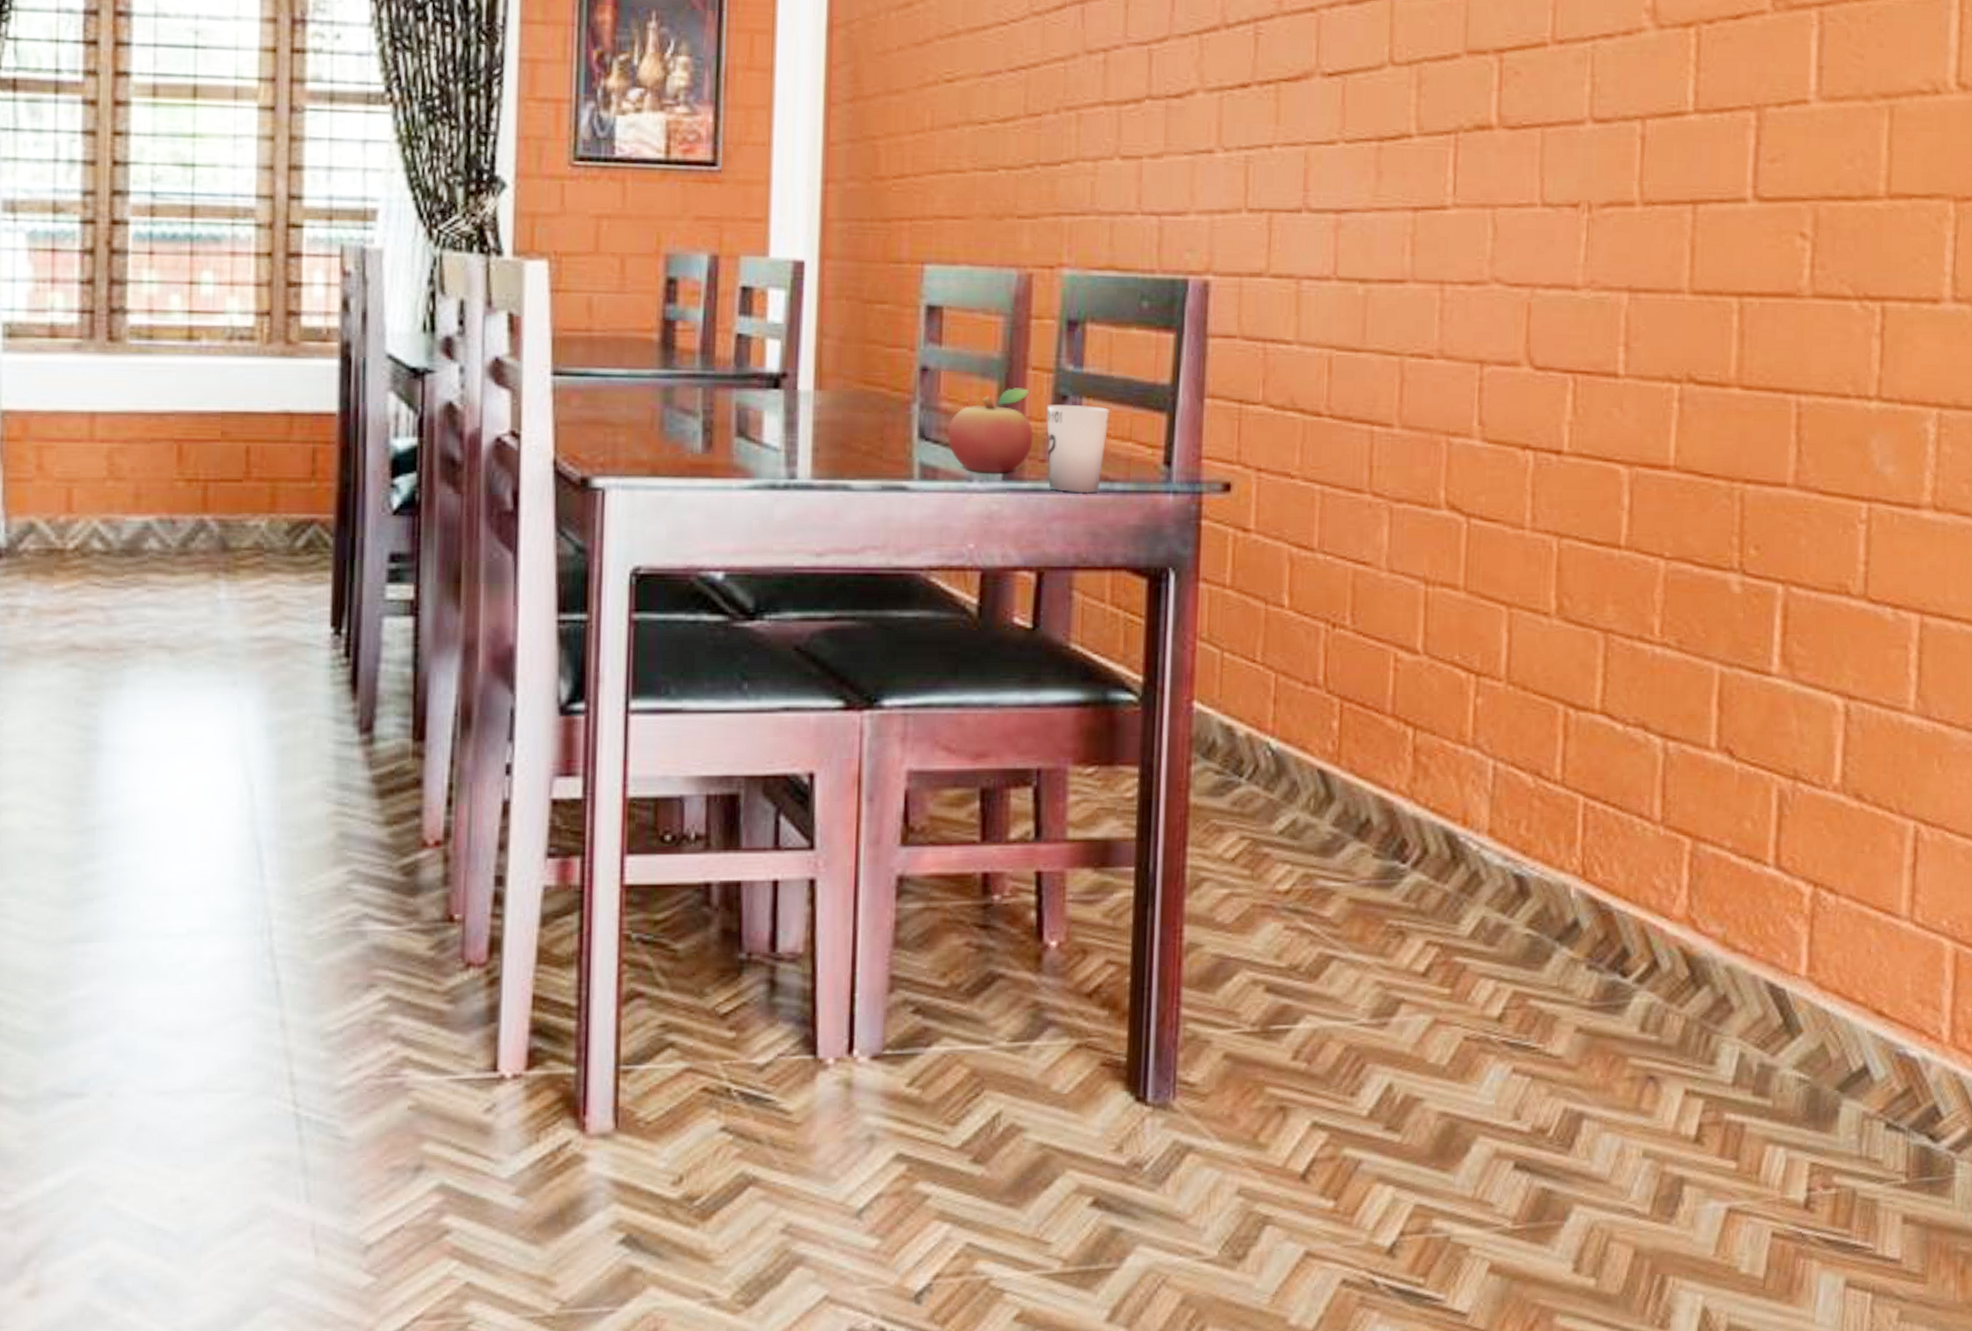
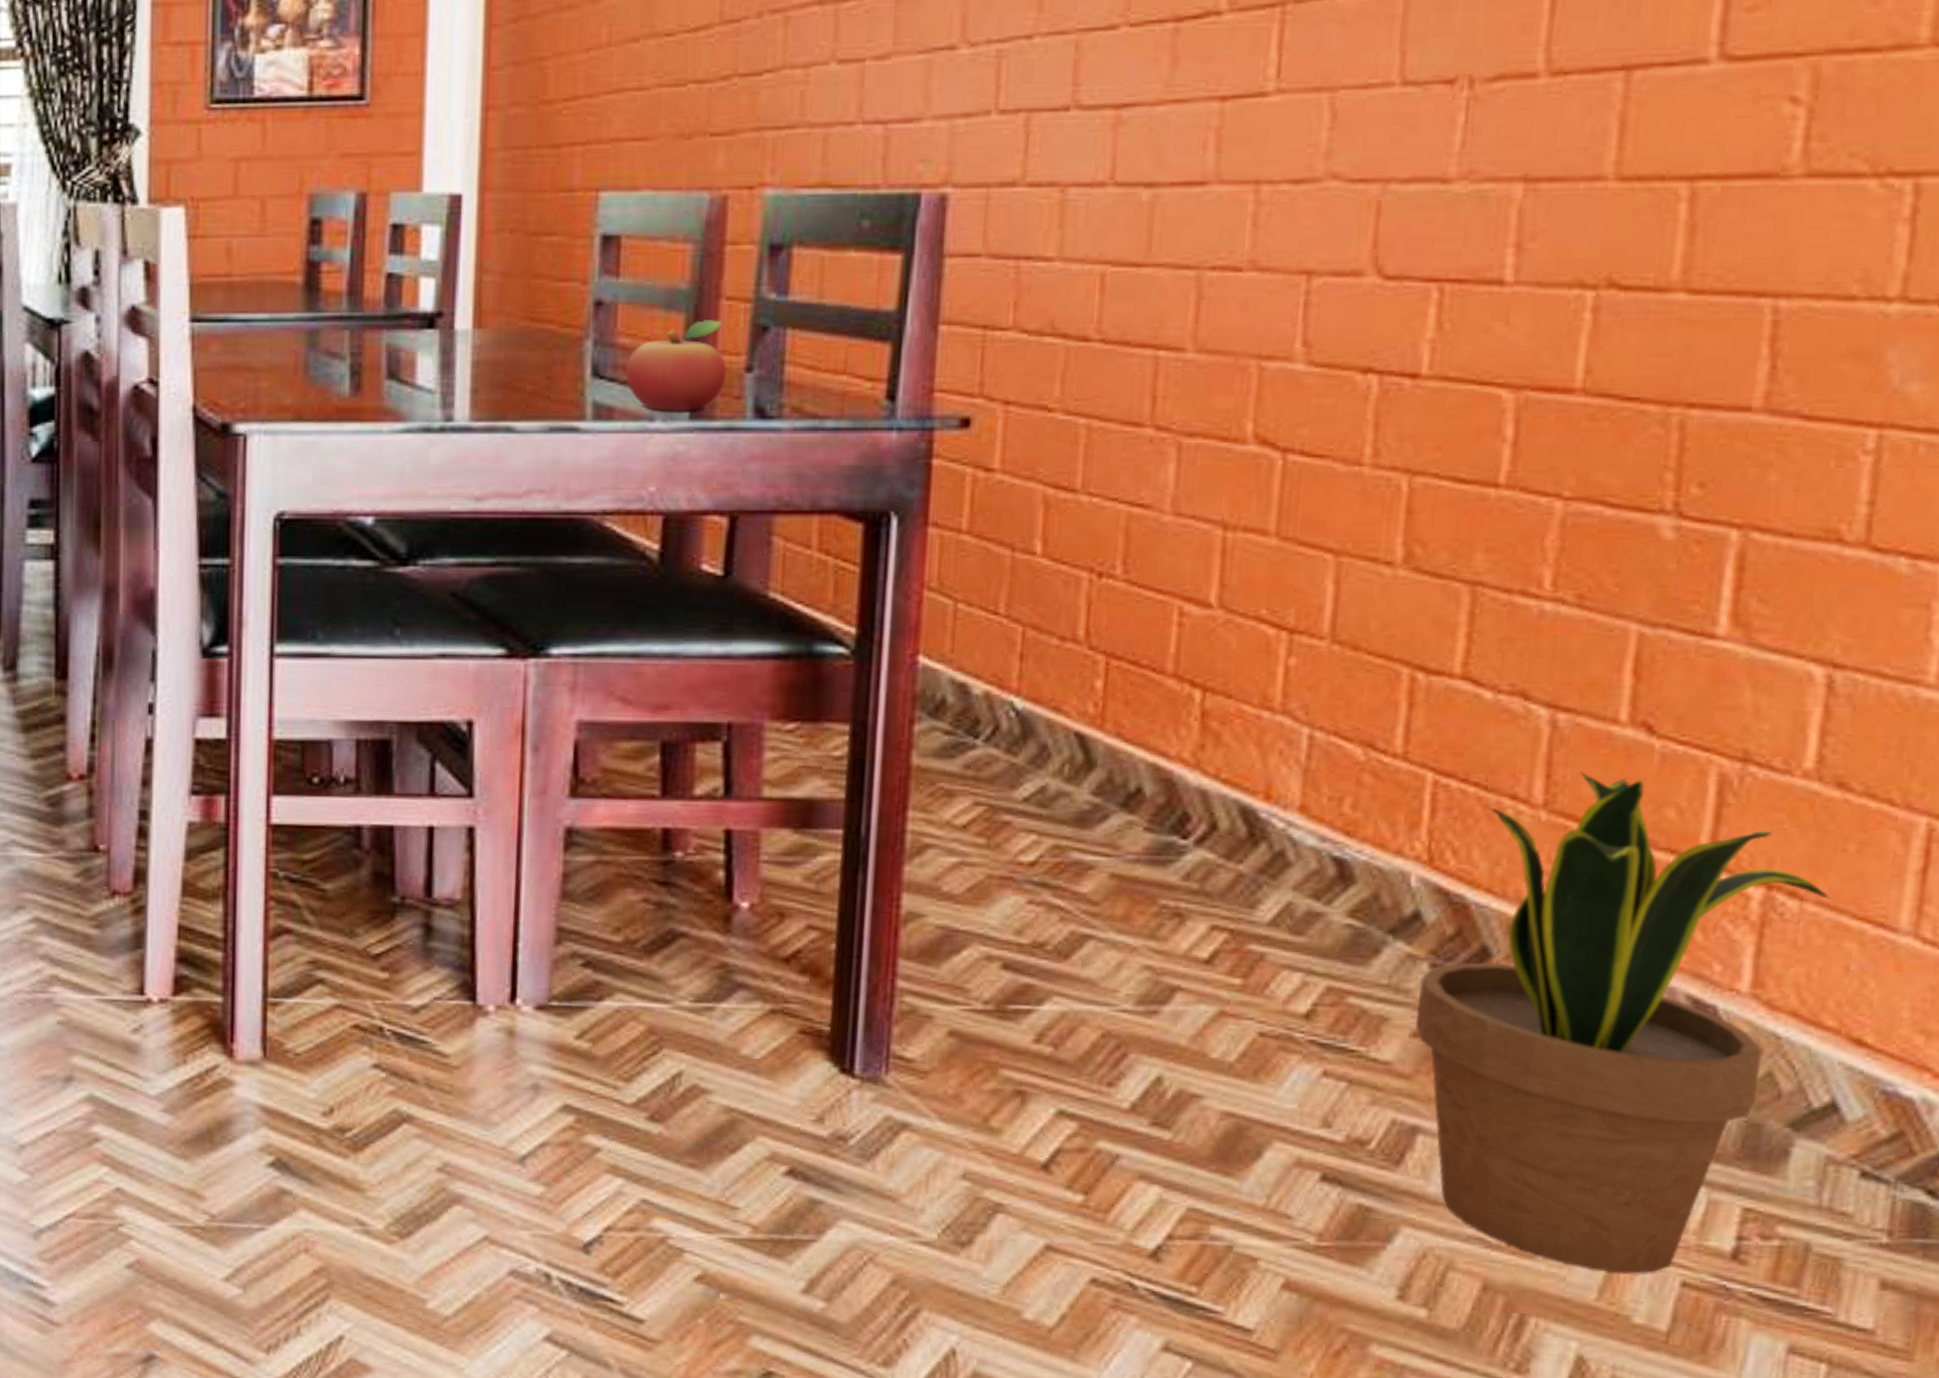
cup: present [1046,405,1110,492] -> none [742,337,820,431]
potted plant: none [1577,791,1856,1230] -> present [1414,771,1831,1274]

